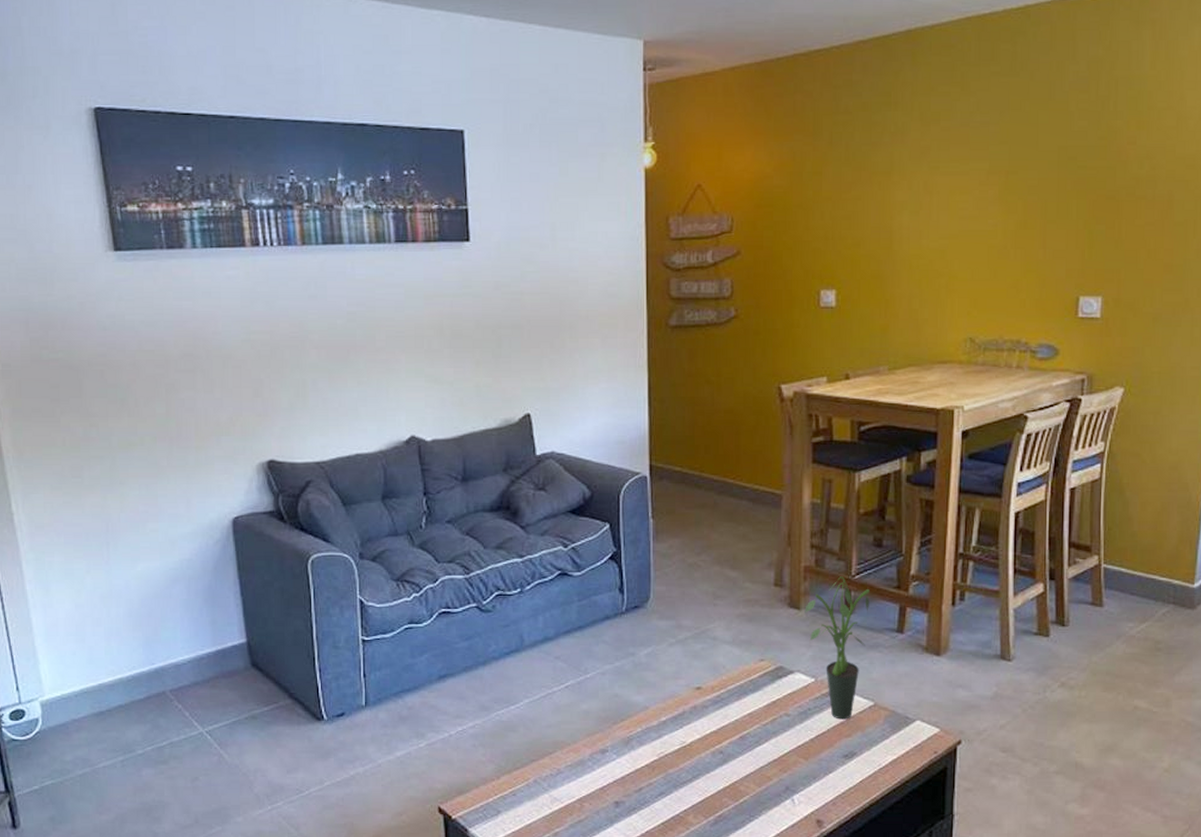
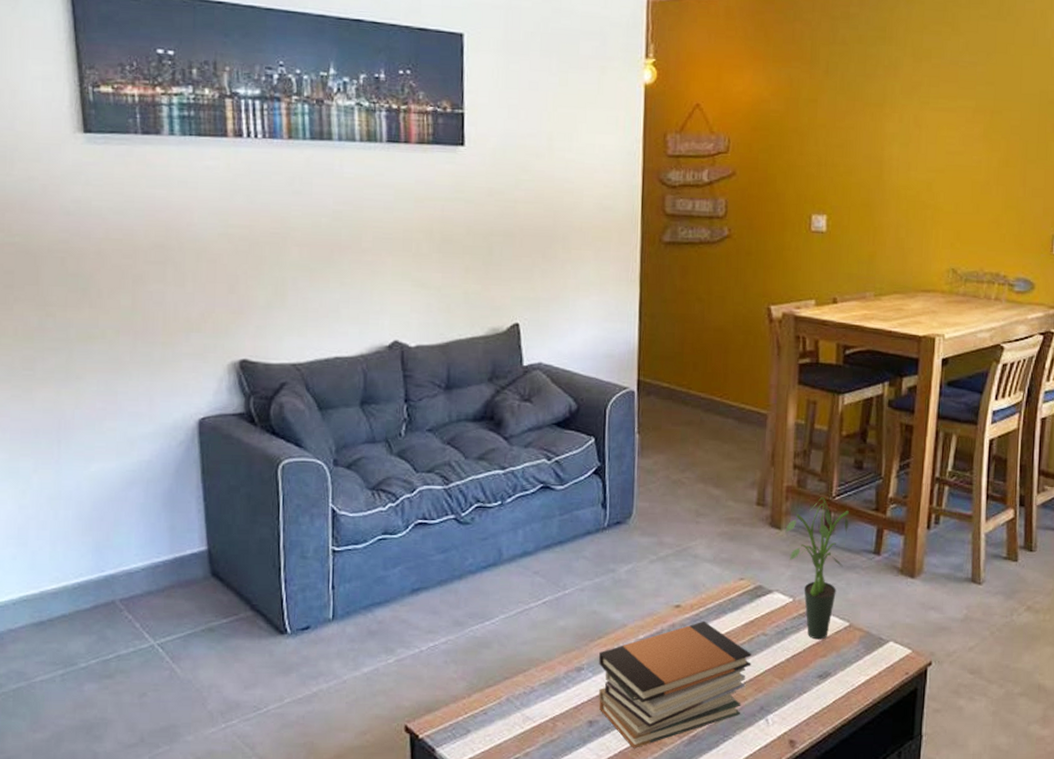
book stack: none [623,702,775,828] -> present [599,620,752,748]

